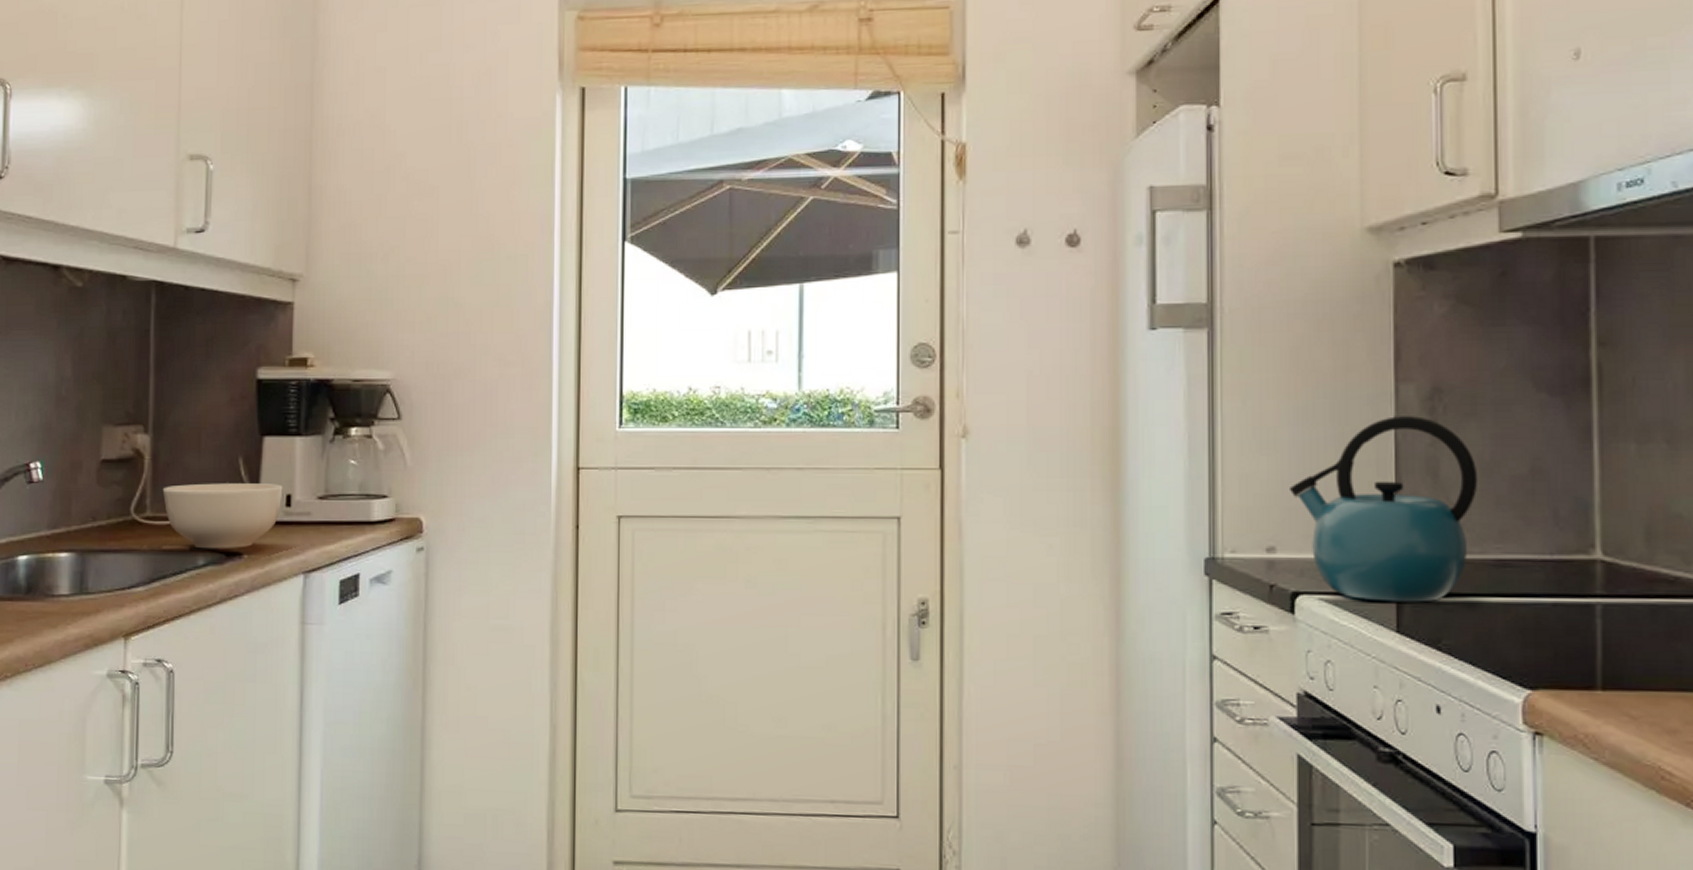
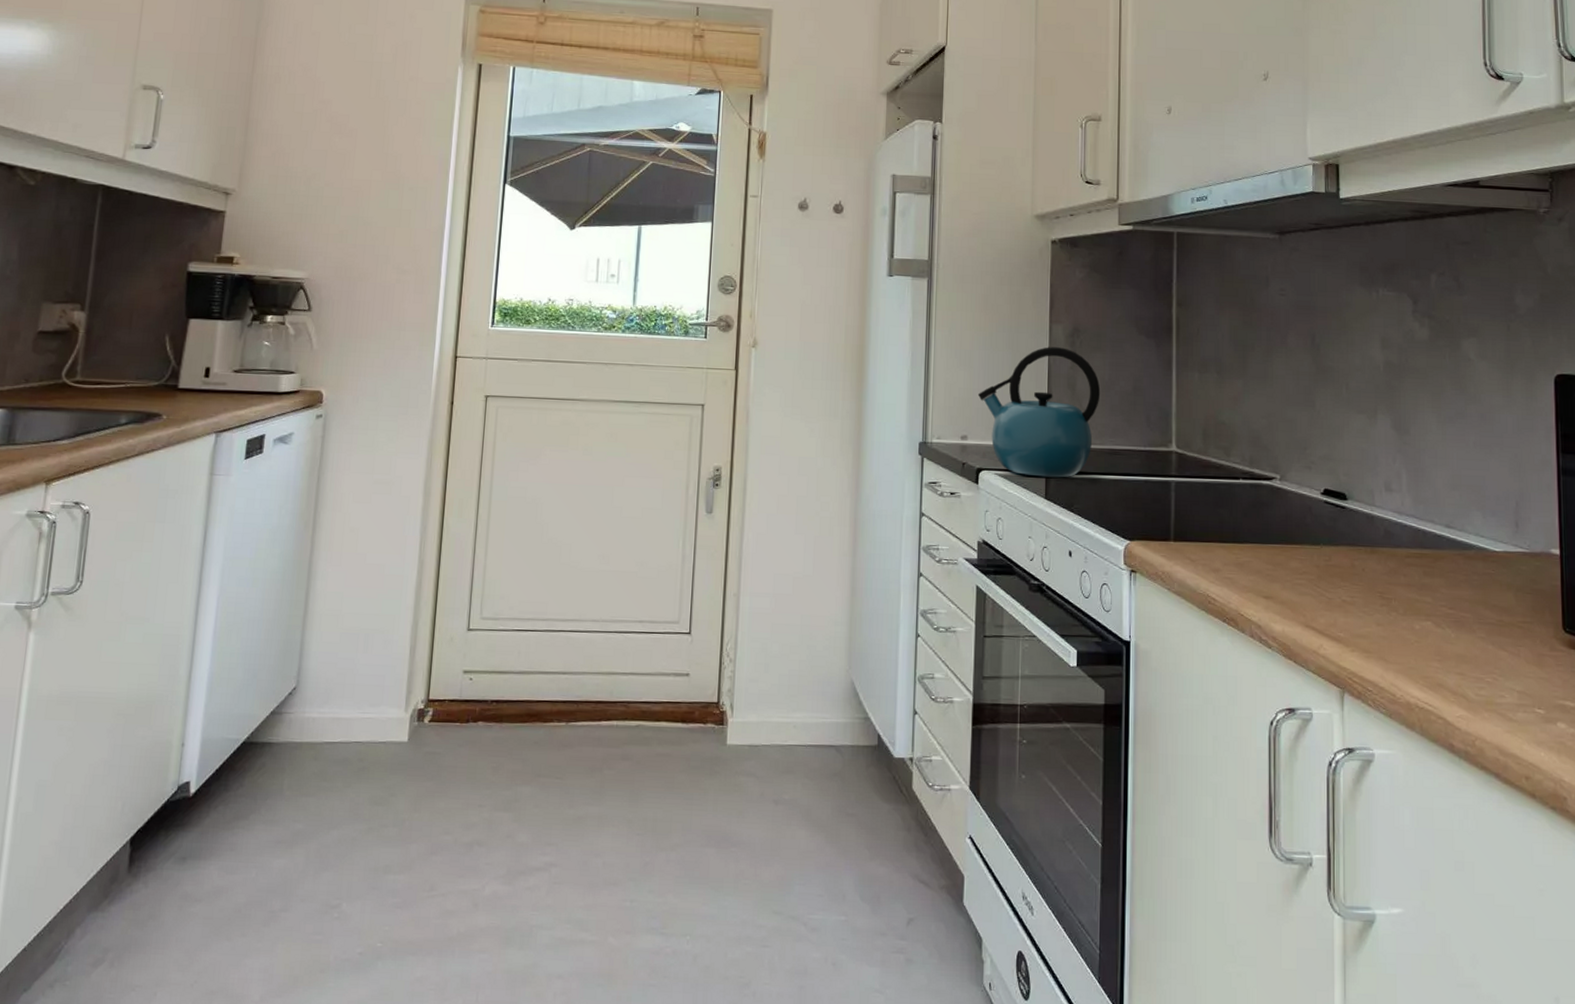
bowl: present [162,483,283,549] -> none [93,355,203,411]

